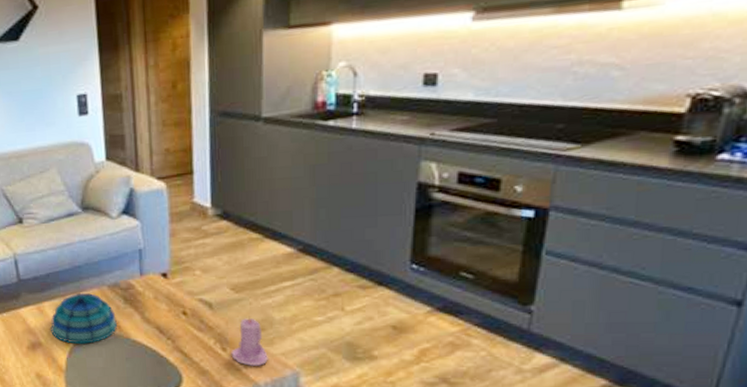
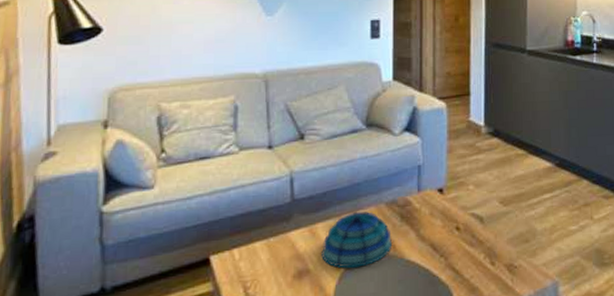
candle: present [231,316,268,367] -> none [499,228,532,280]

